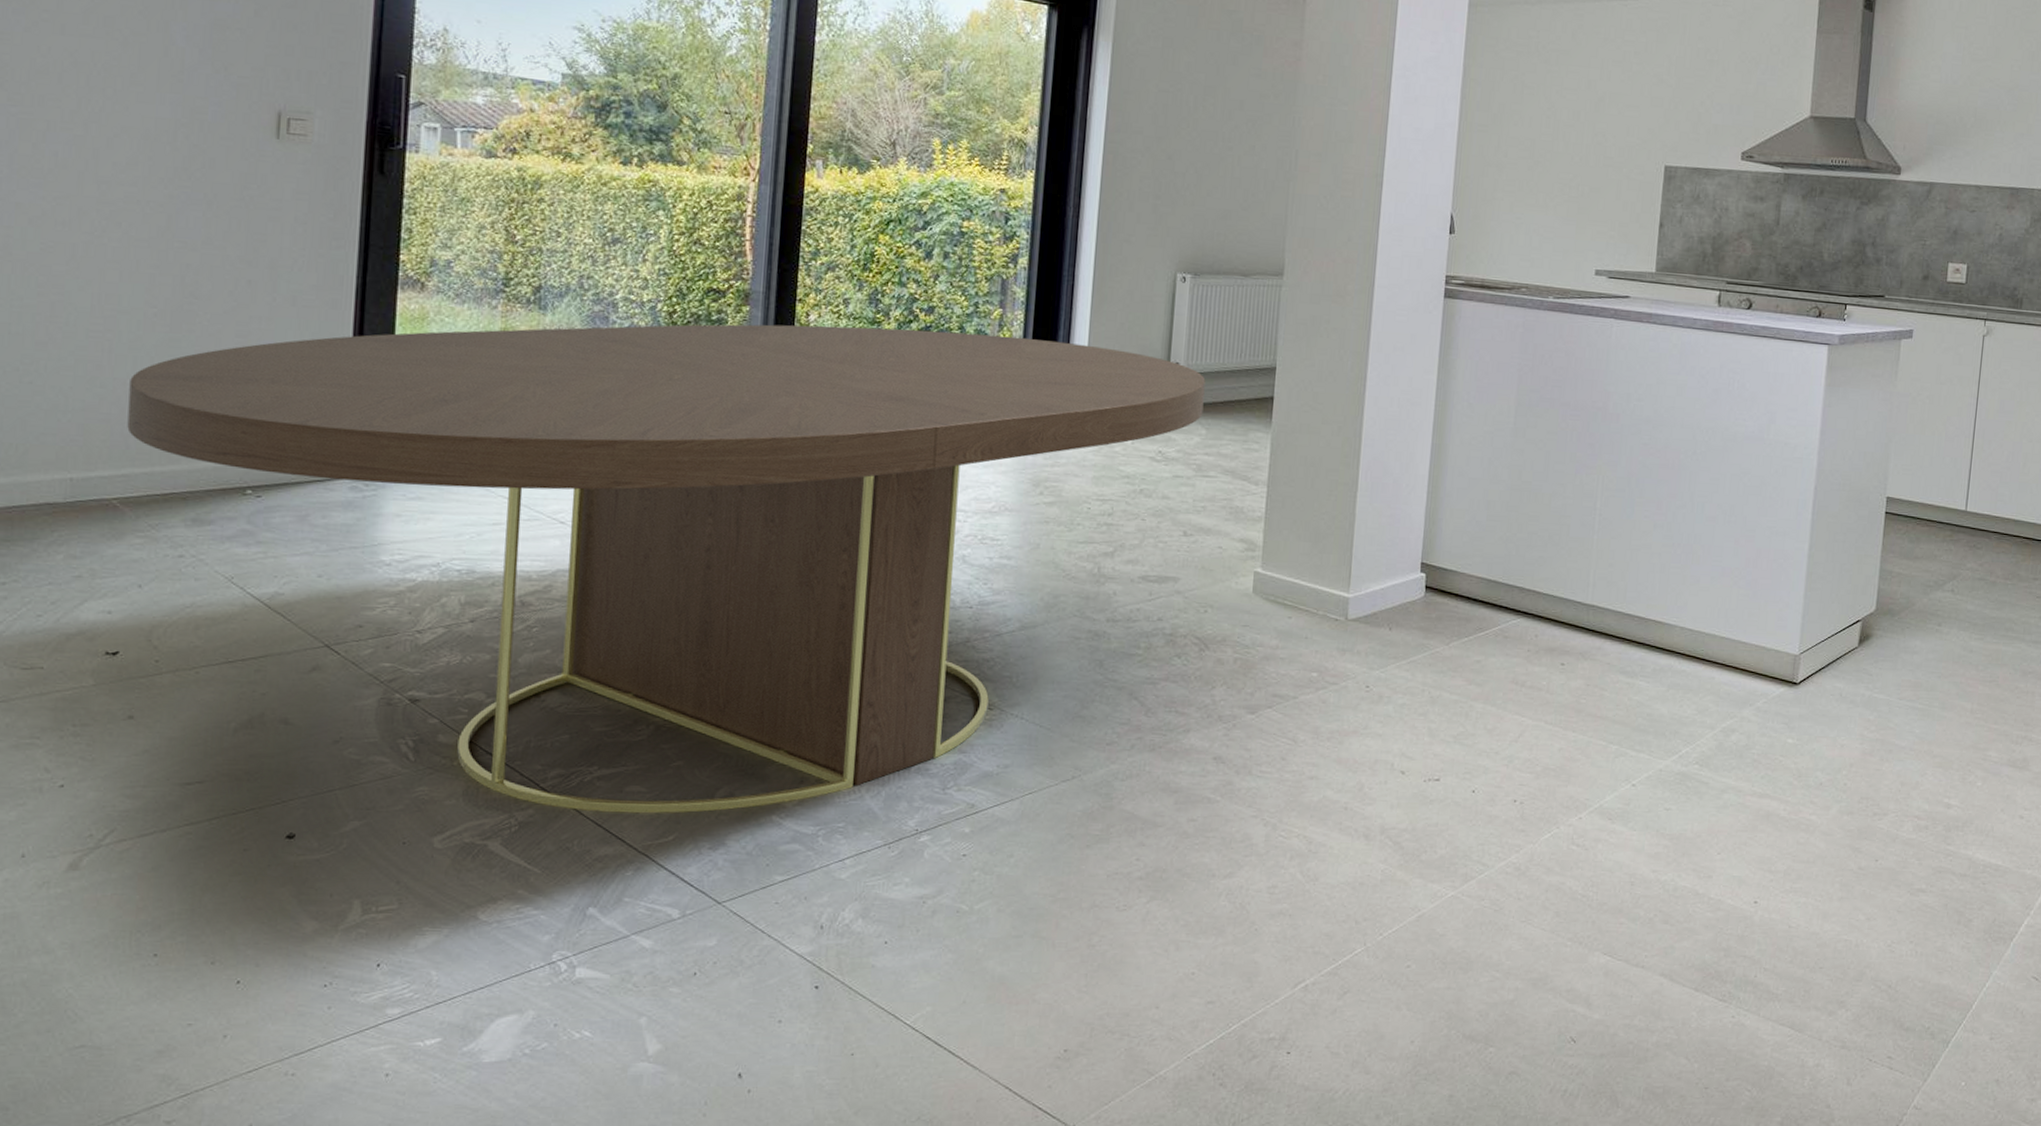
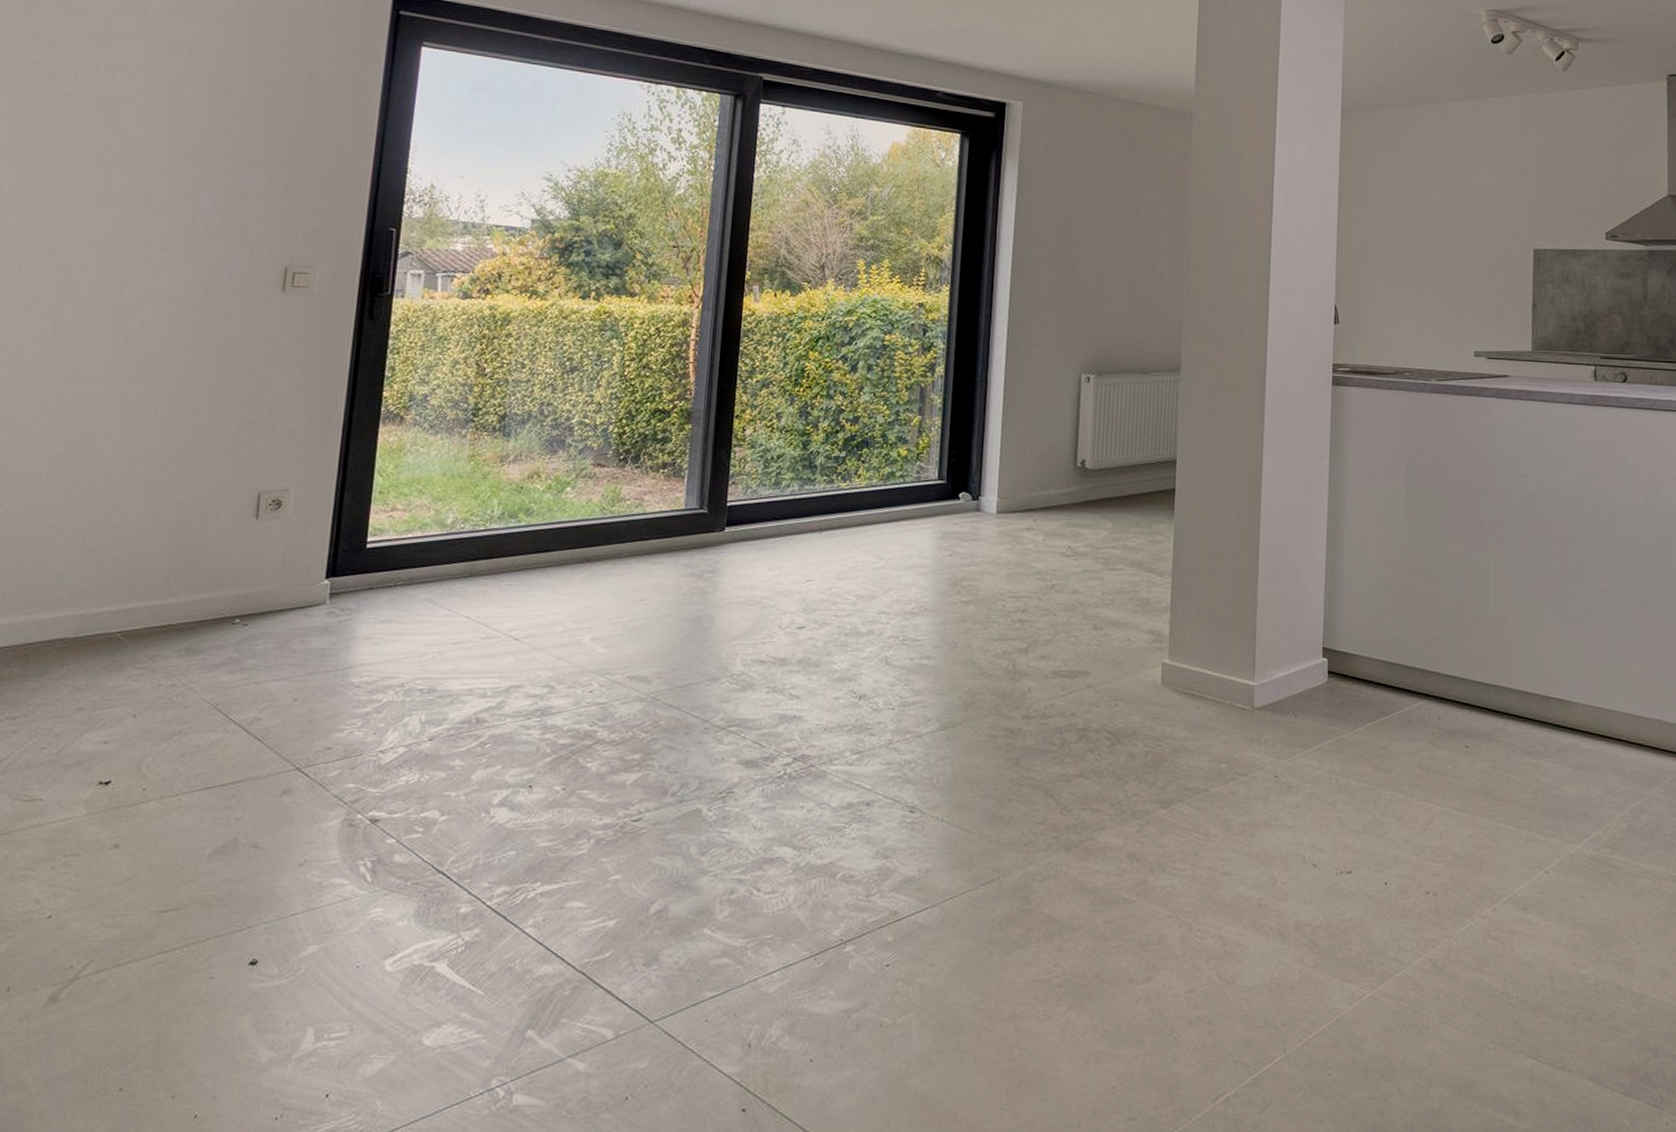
dining table: present [127,324,1206,813] -> none [135,439,1111,930]

